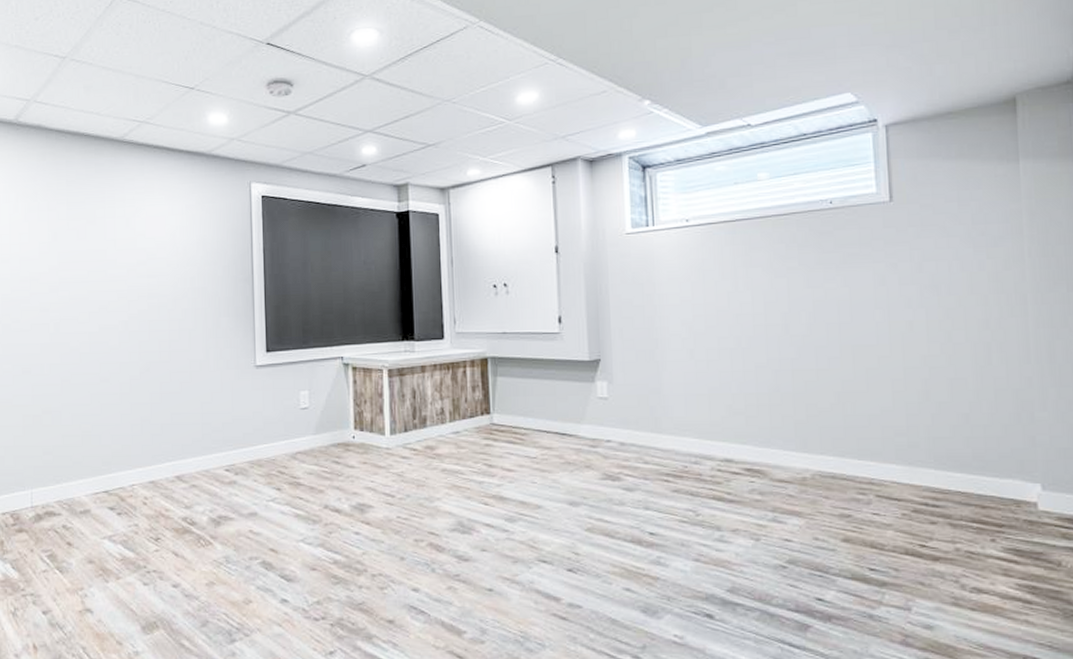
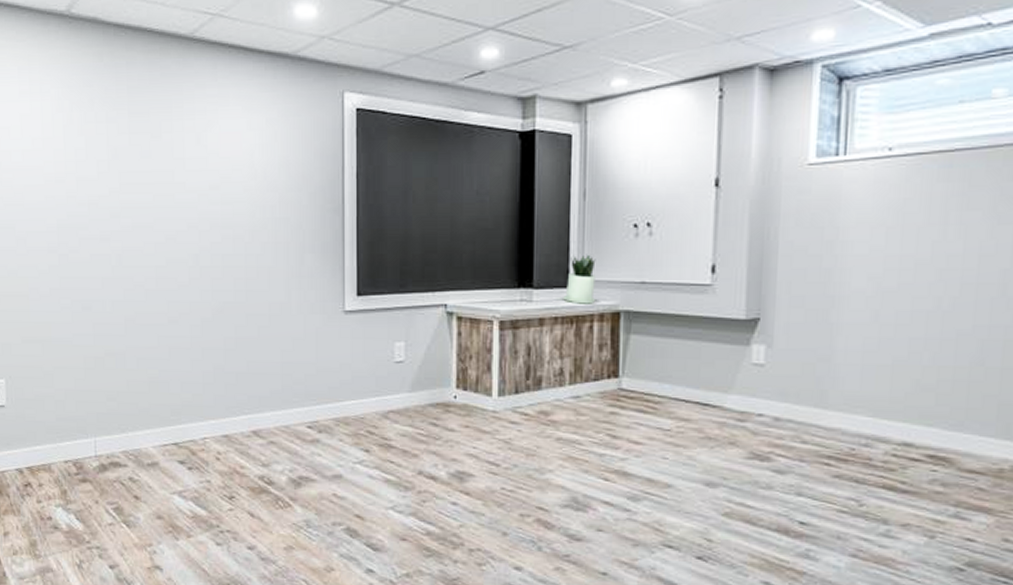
planter: none [440,310,467,353] -> present [563,254,596,304]

